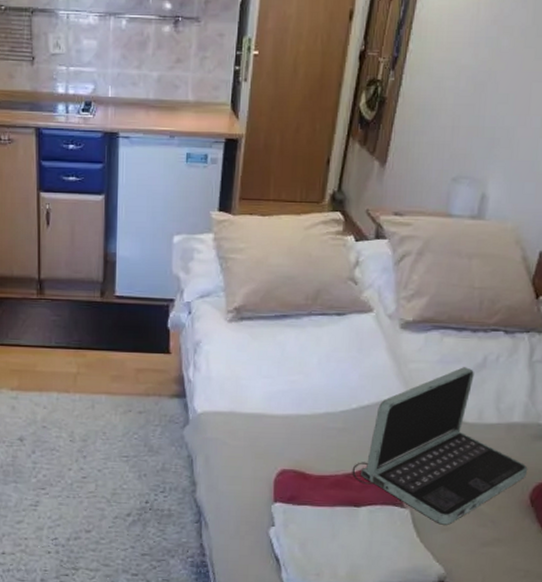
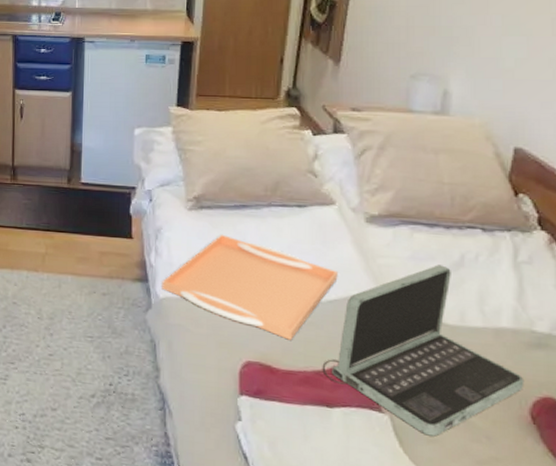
serving tray: none [200,345,372,447] -> present [162,234,338,340]

